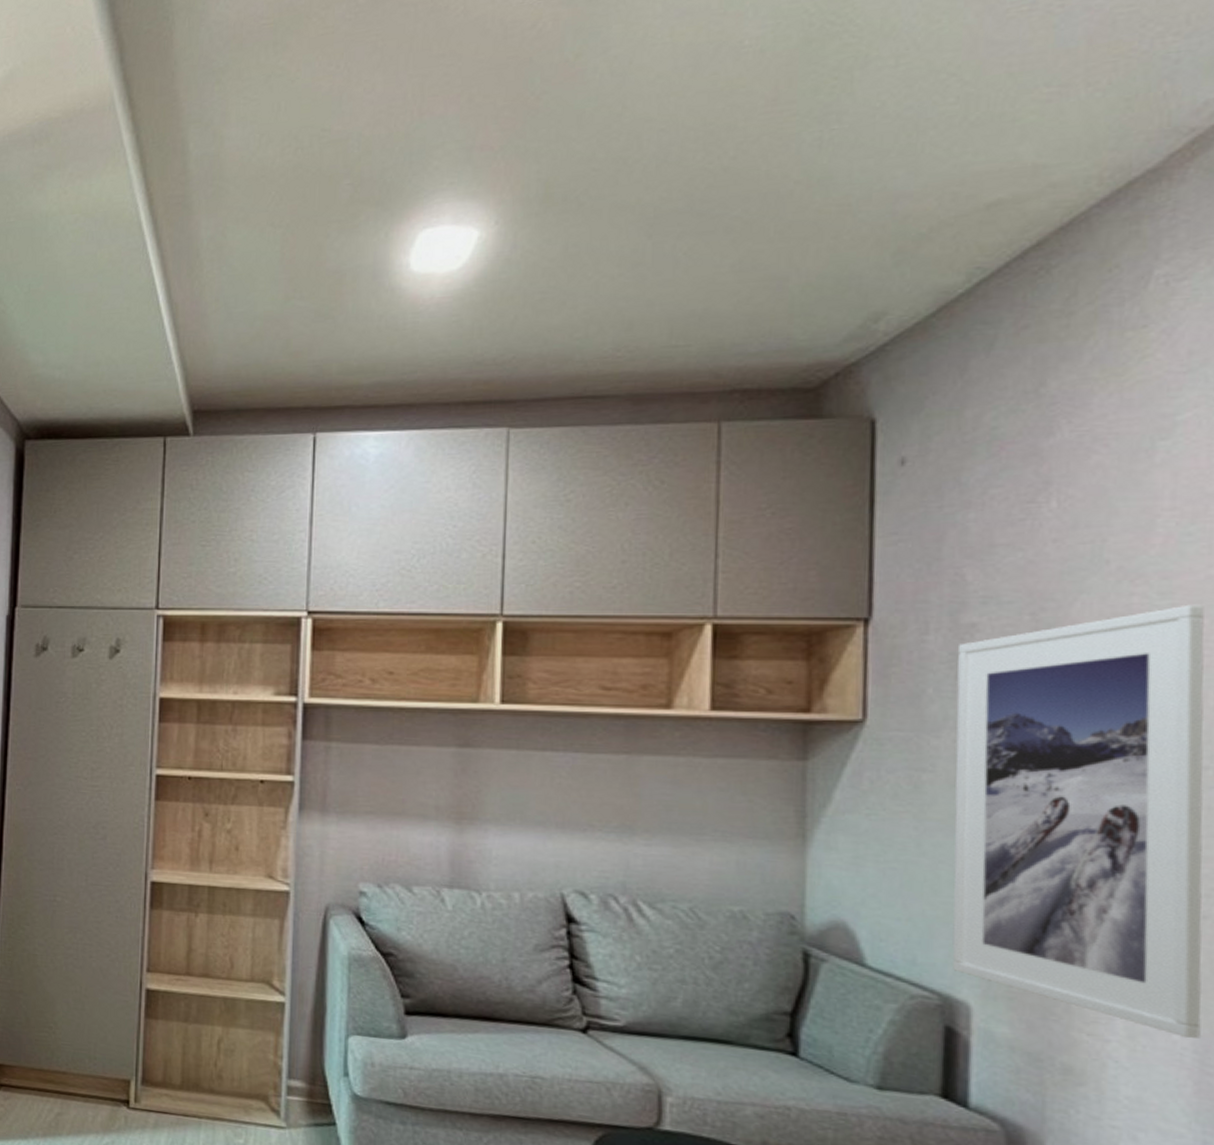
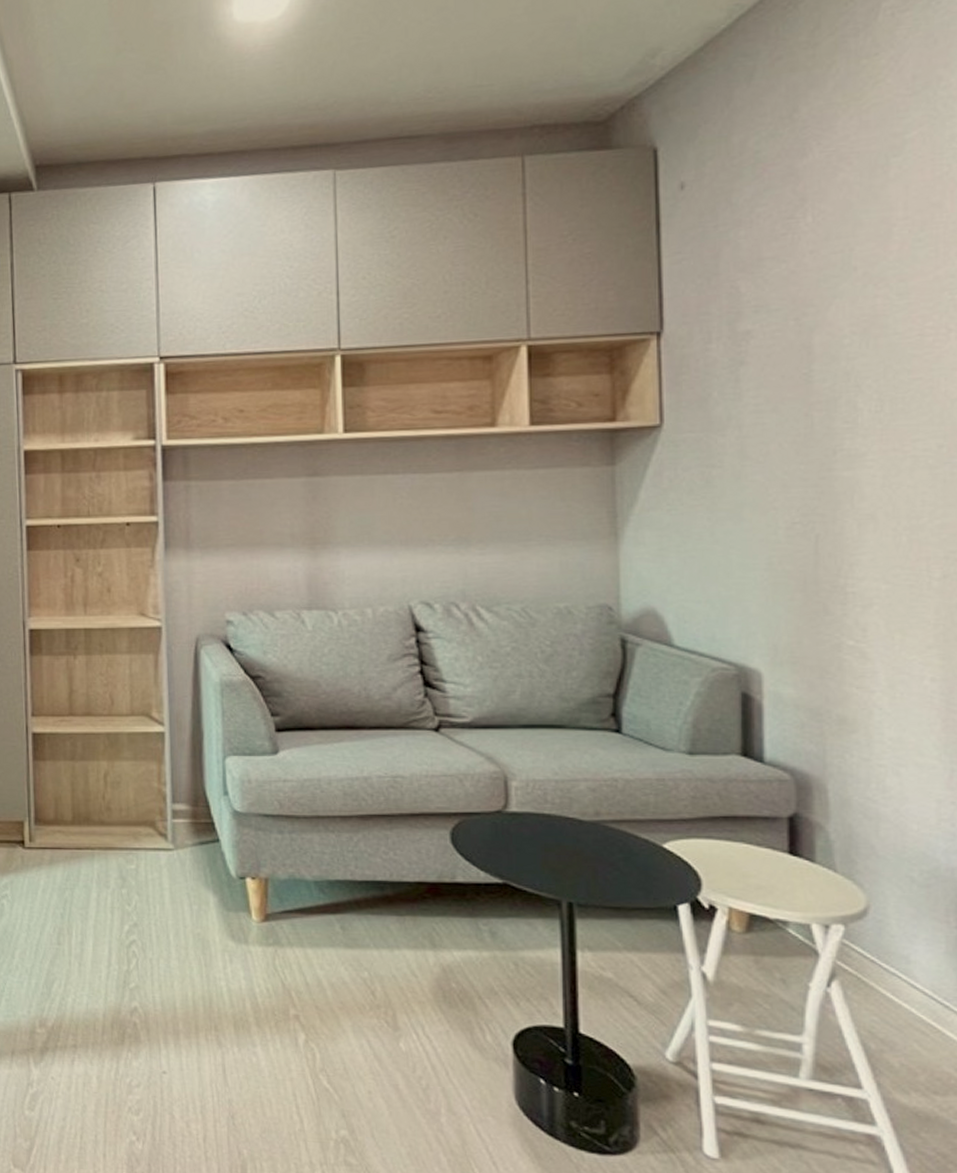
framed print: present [952,604,1204,1038] -> none [736,302,946,682]

